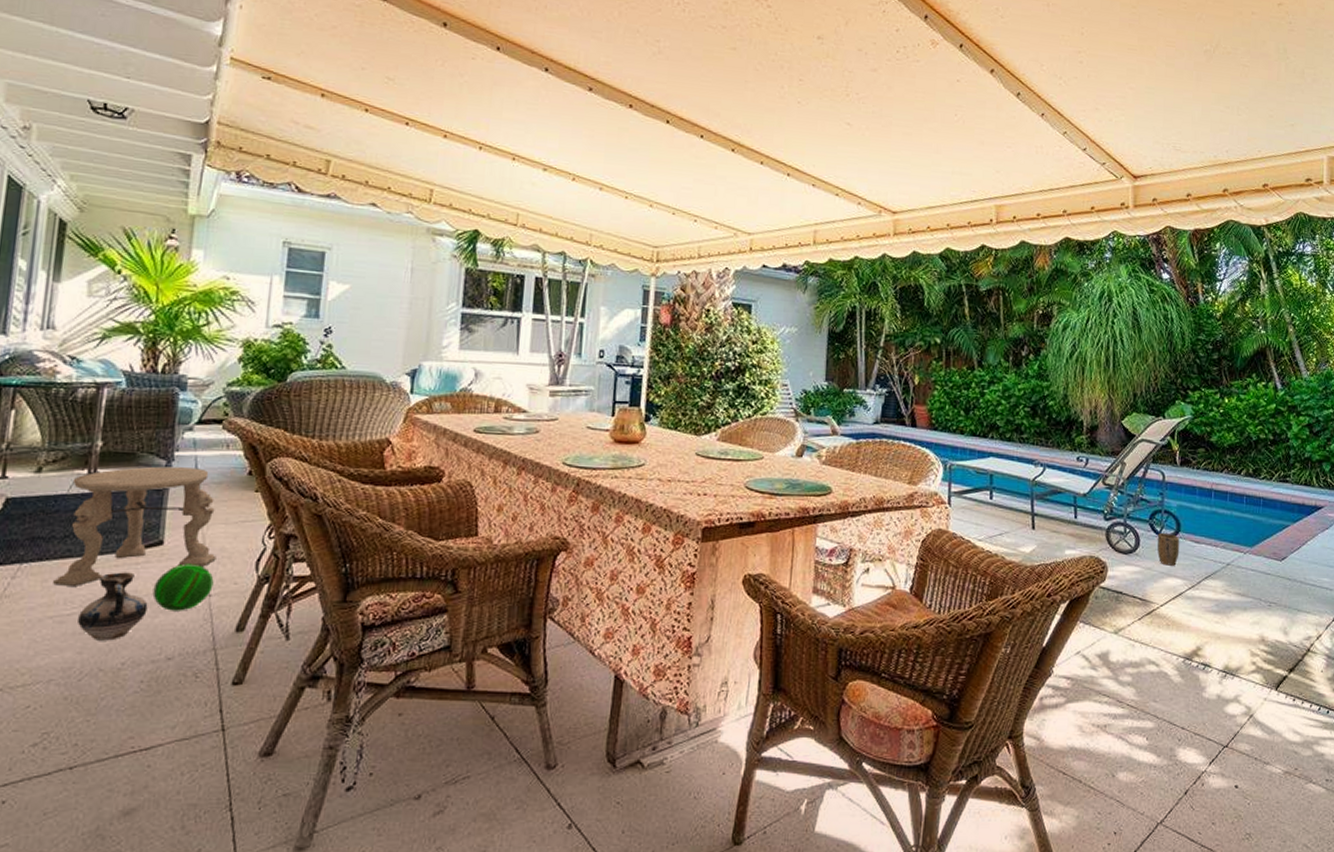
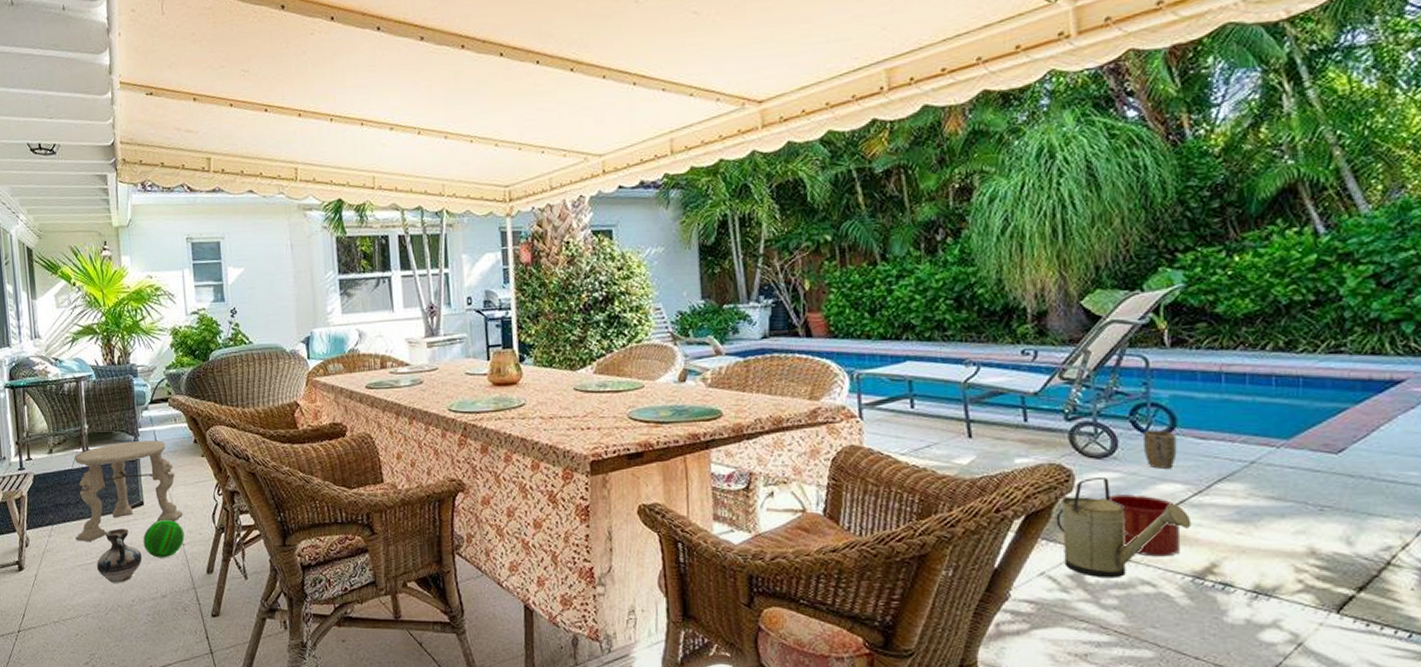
watering can: none [1092,570,1186,658] -> present [1056,478,1192,579]
planter: none [1130,586,1178,640] -> present [1108,494,1181,557]

